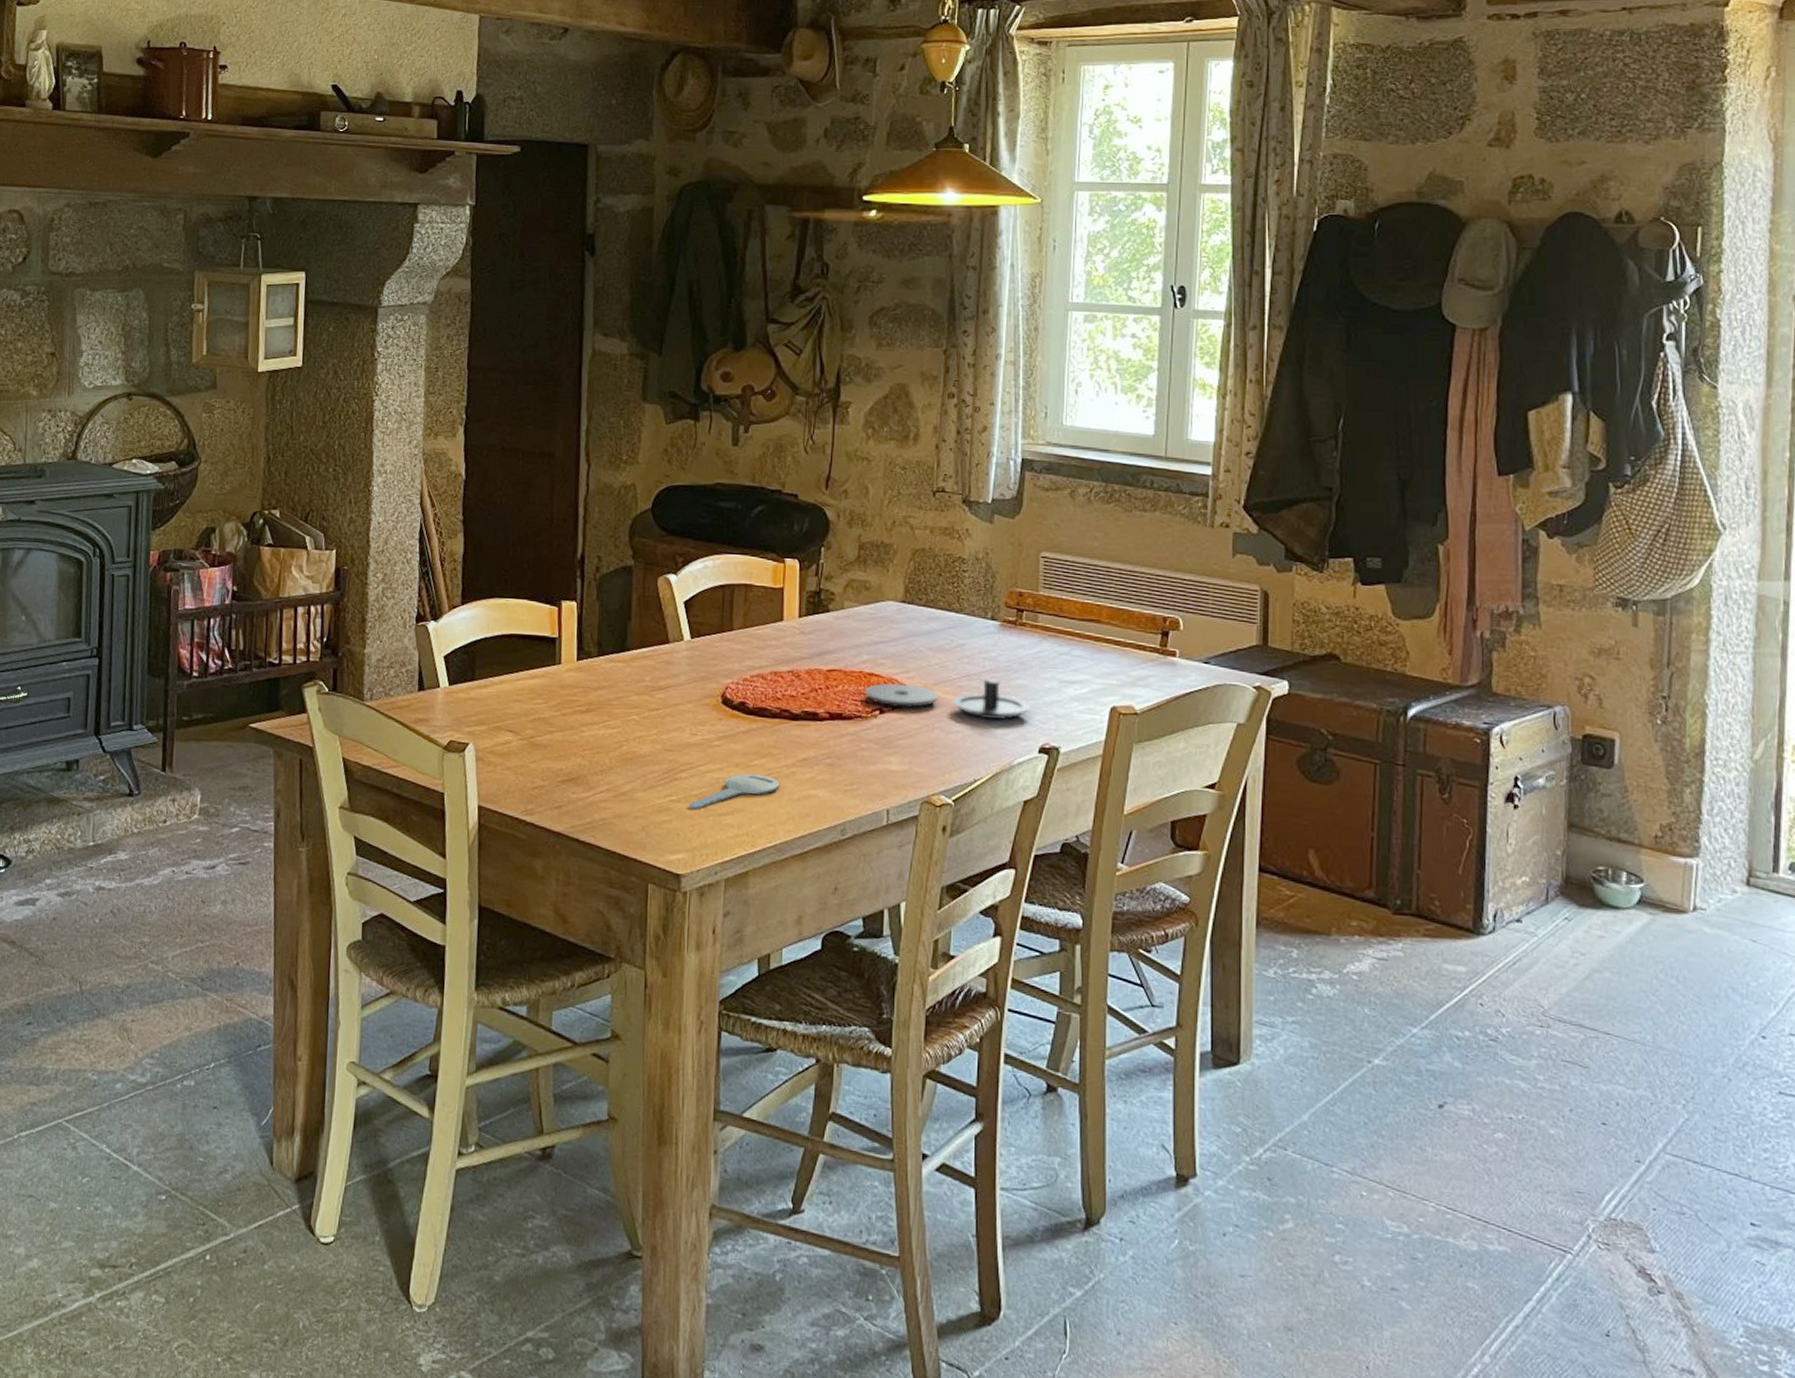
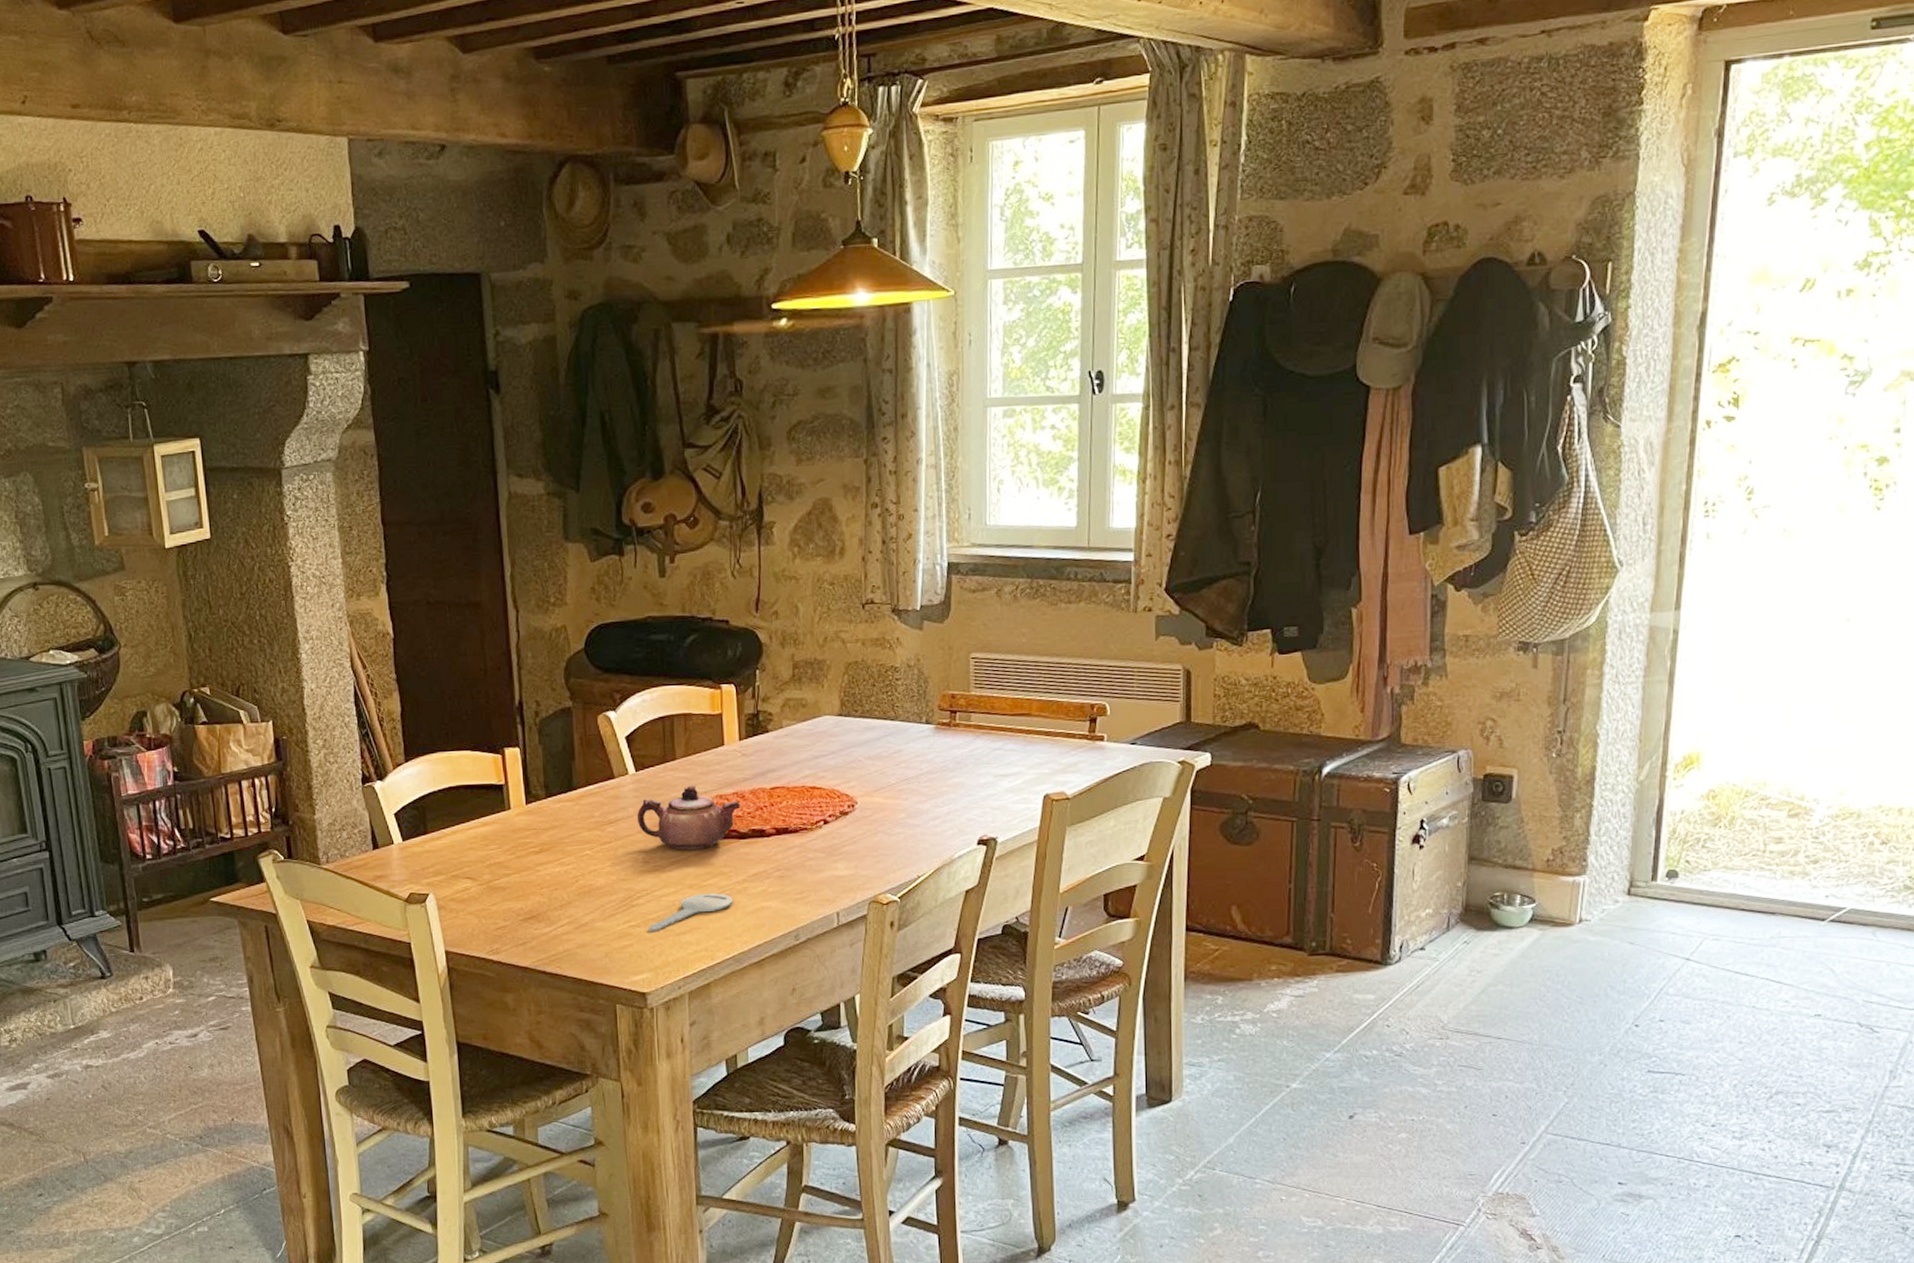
teapot: none [687,658,795,727] -> present [636,785,741,850]
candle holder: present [863,677,1029,720] -> none [807,779,966,818]

